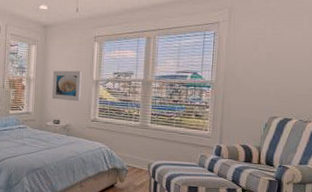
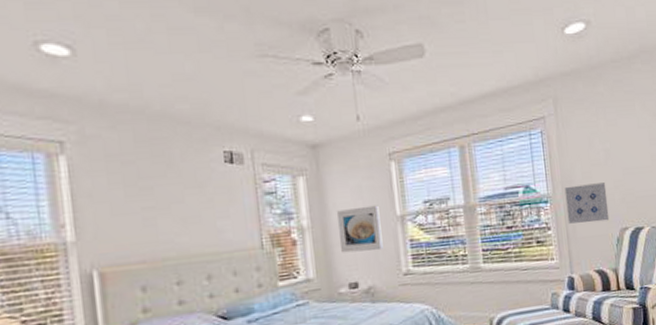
wall art: none [224,77,263,109] -> present [564,182,610,224]

